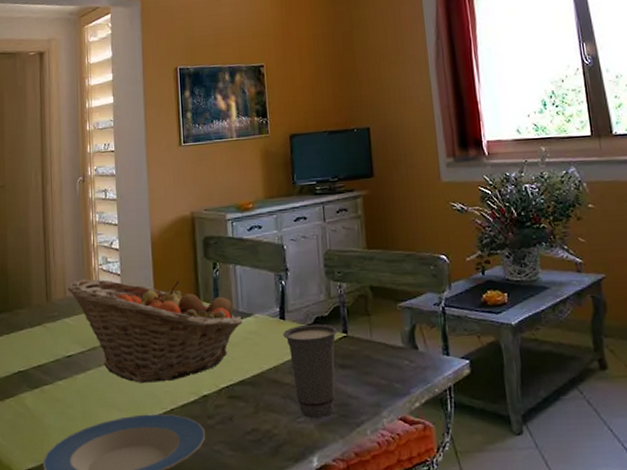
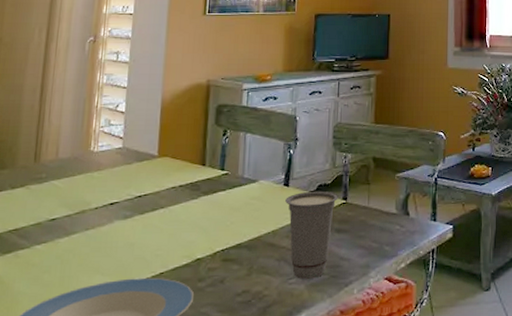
fruit basket: present [67,278,243,383] -> none [60,140,247,247]

